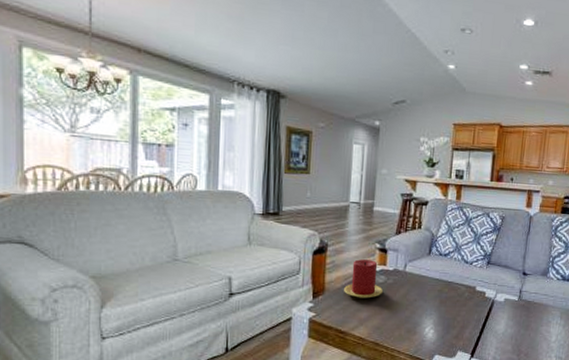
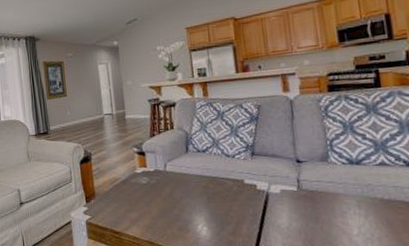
candle: present [344,259,383,299] -> none [112,163,148,200]

